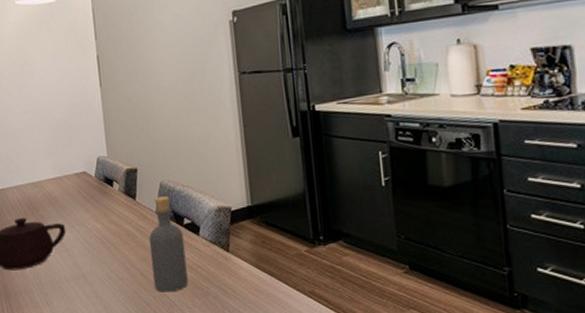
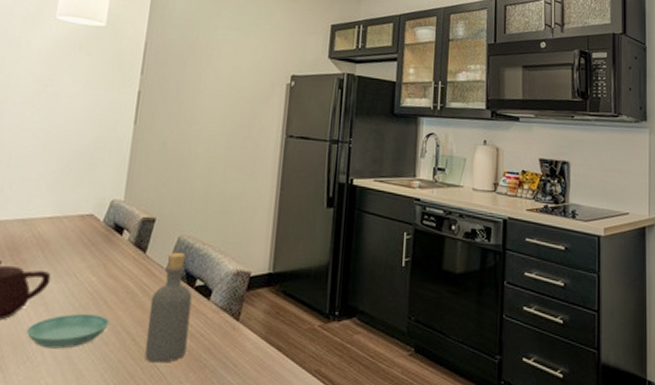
saucer: none [58,255,120,286] -> present [26,313,109,349]

